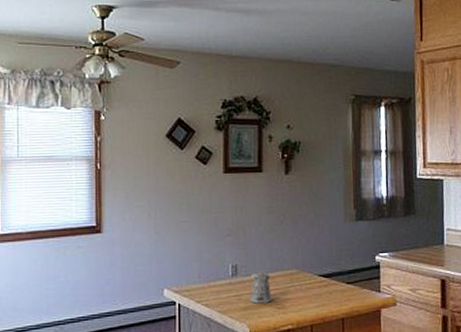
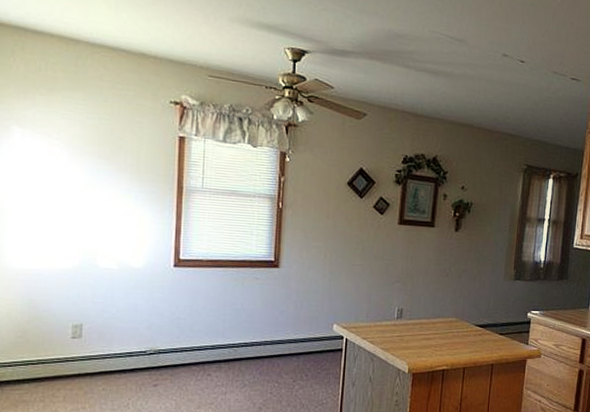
pepper shaker: present [248,271,273,304] -> none [410,317,432,345]

